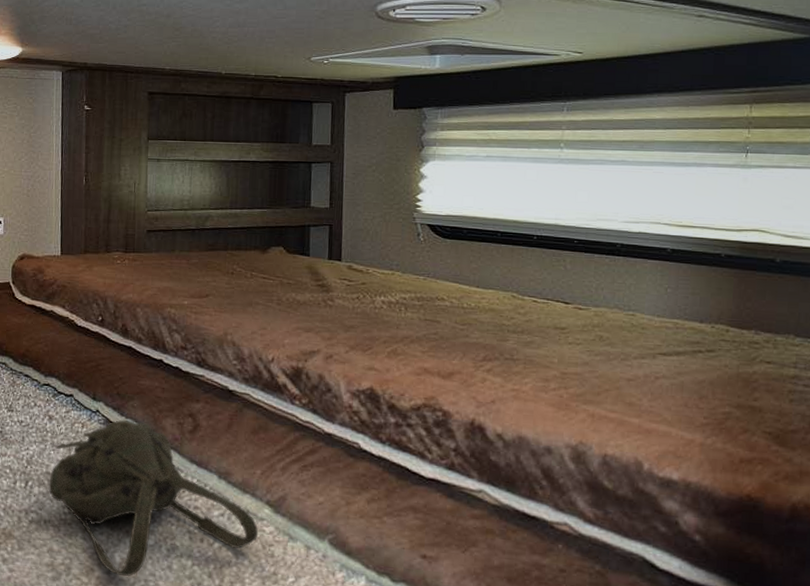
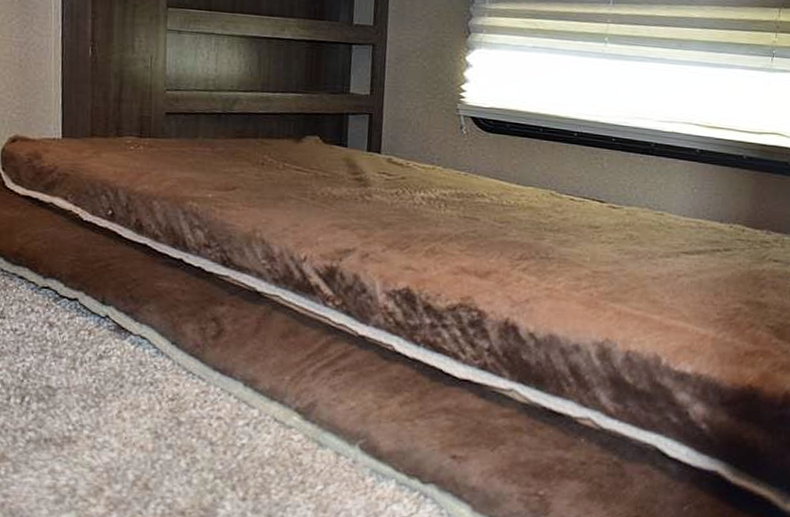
backpack: present [48,419,259,577] -> none [49,325,287,495]

